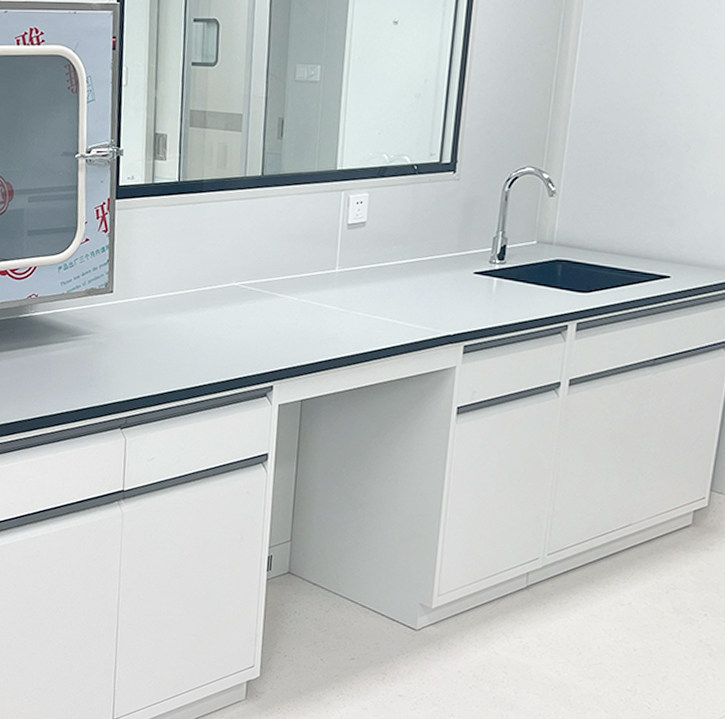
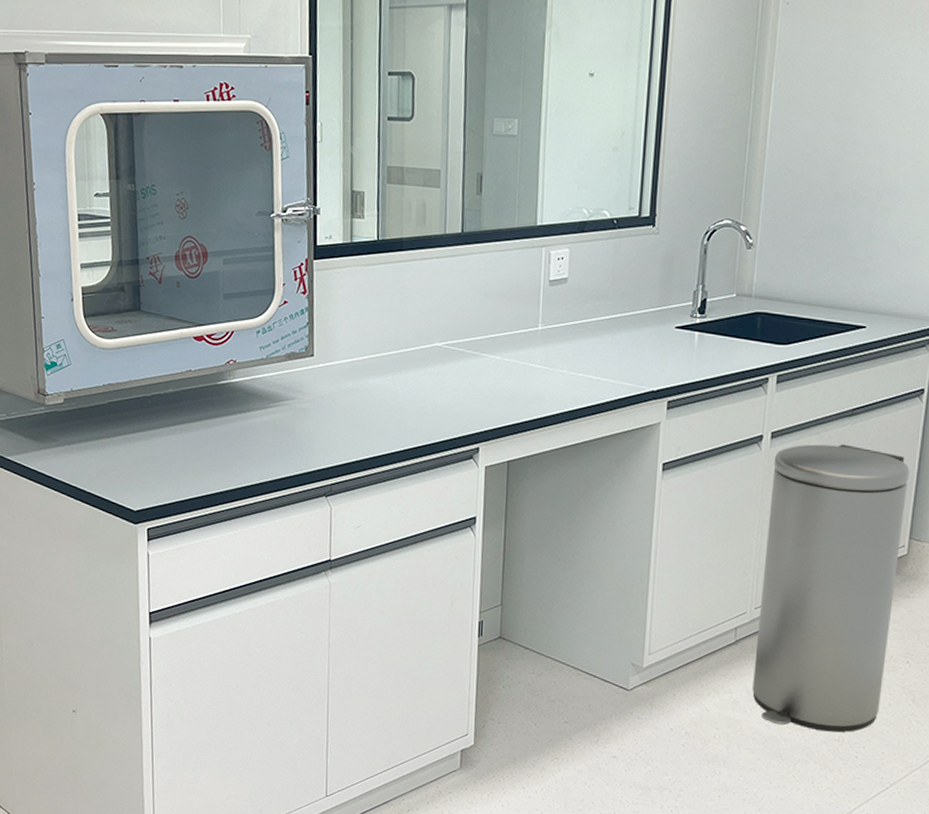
pedal bin: none [543,392,713,683] -> present [752,444,910,732]

